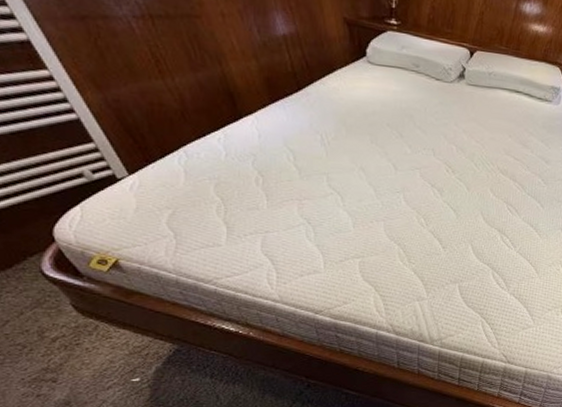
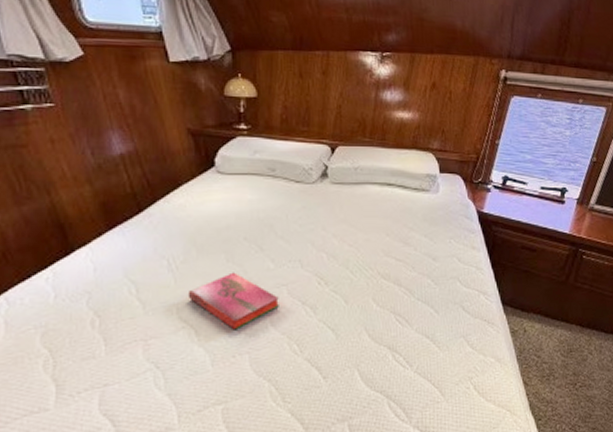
hardback book: none [336,152,412,201] -> present [187,272,279,330]

